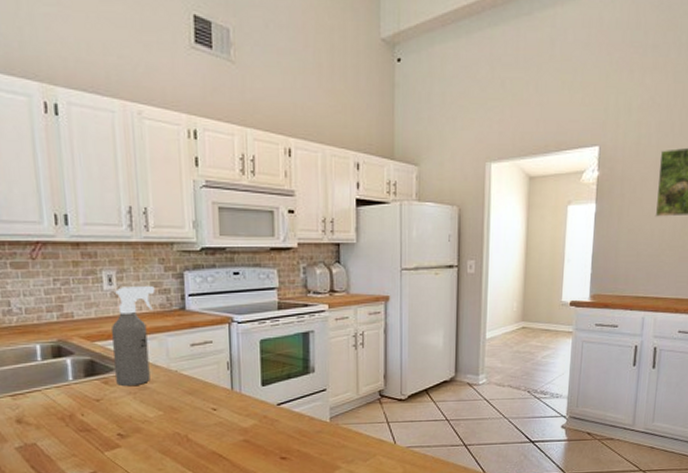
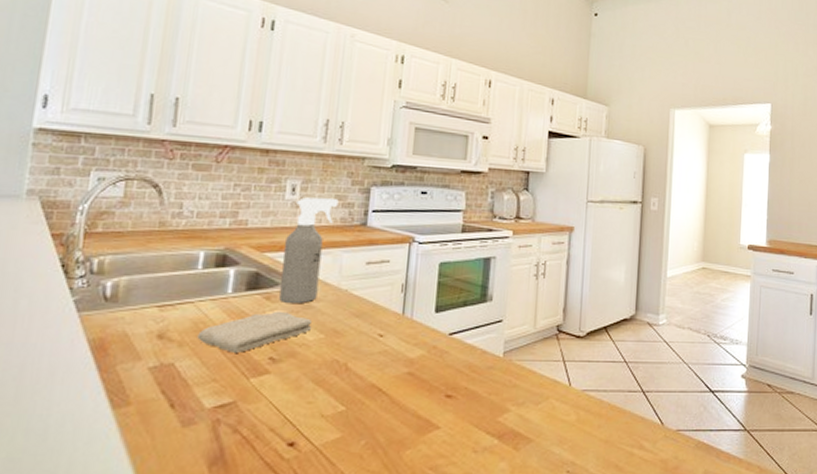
washcloth: none [51,393,151,432] -> present [197,310,312,353]

